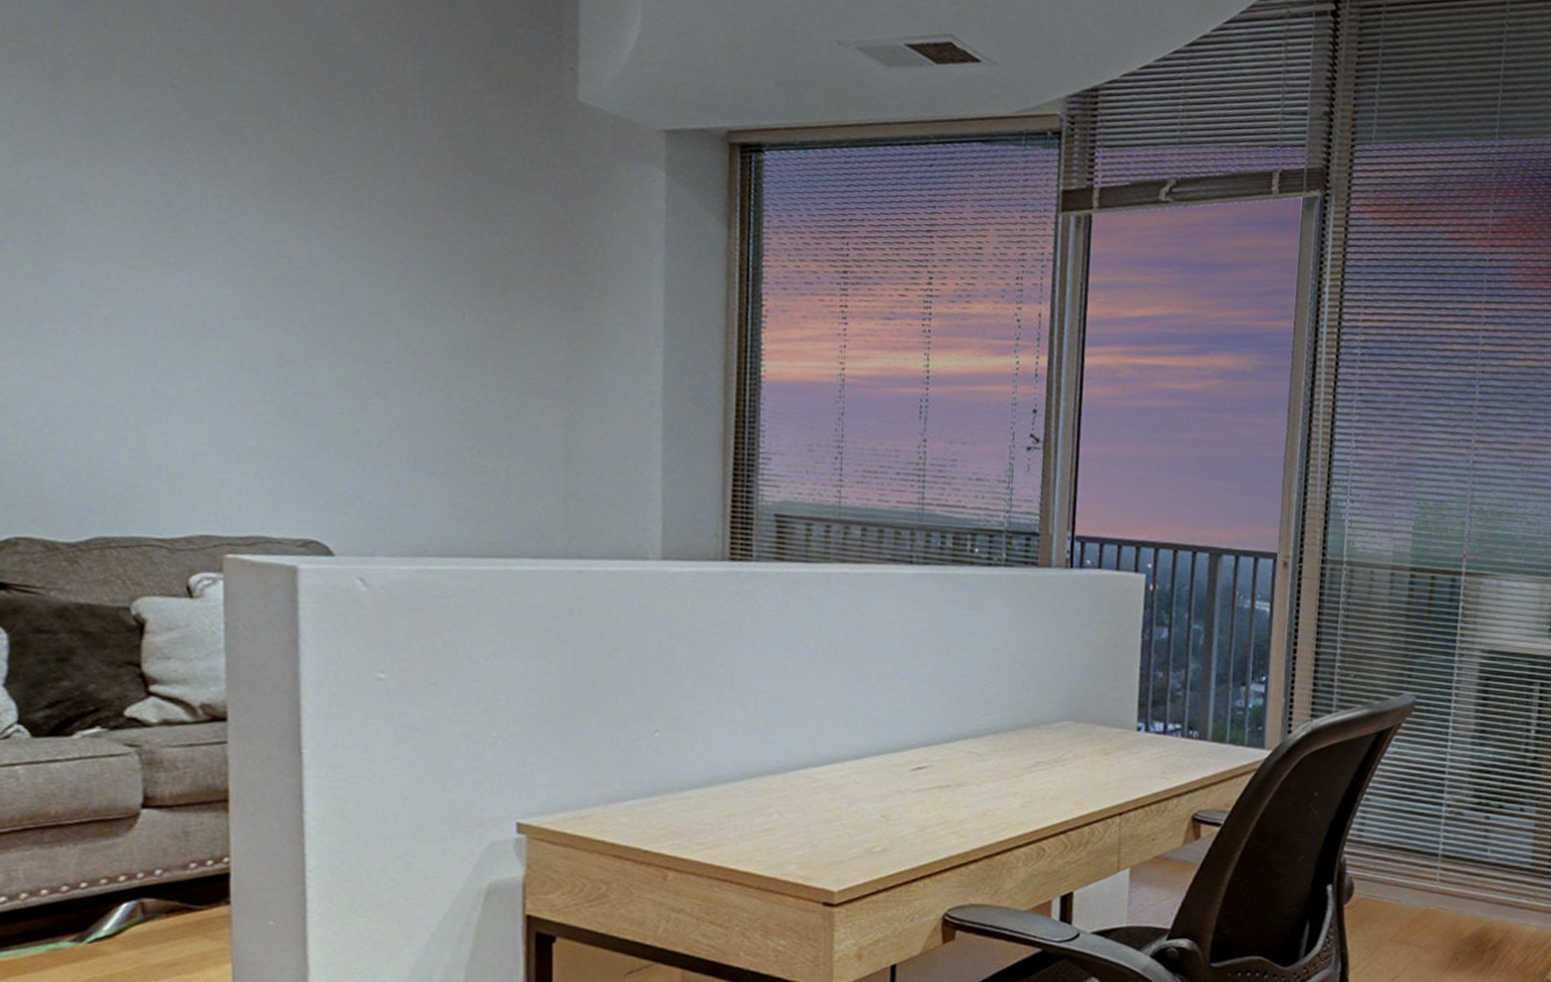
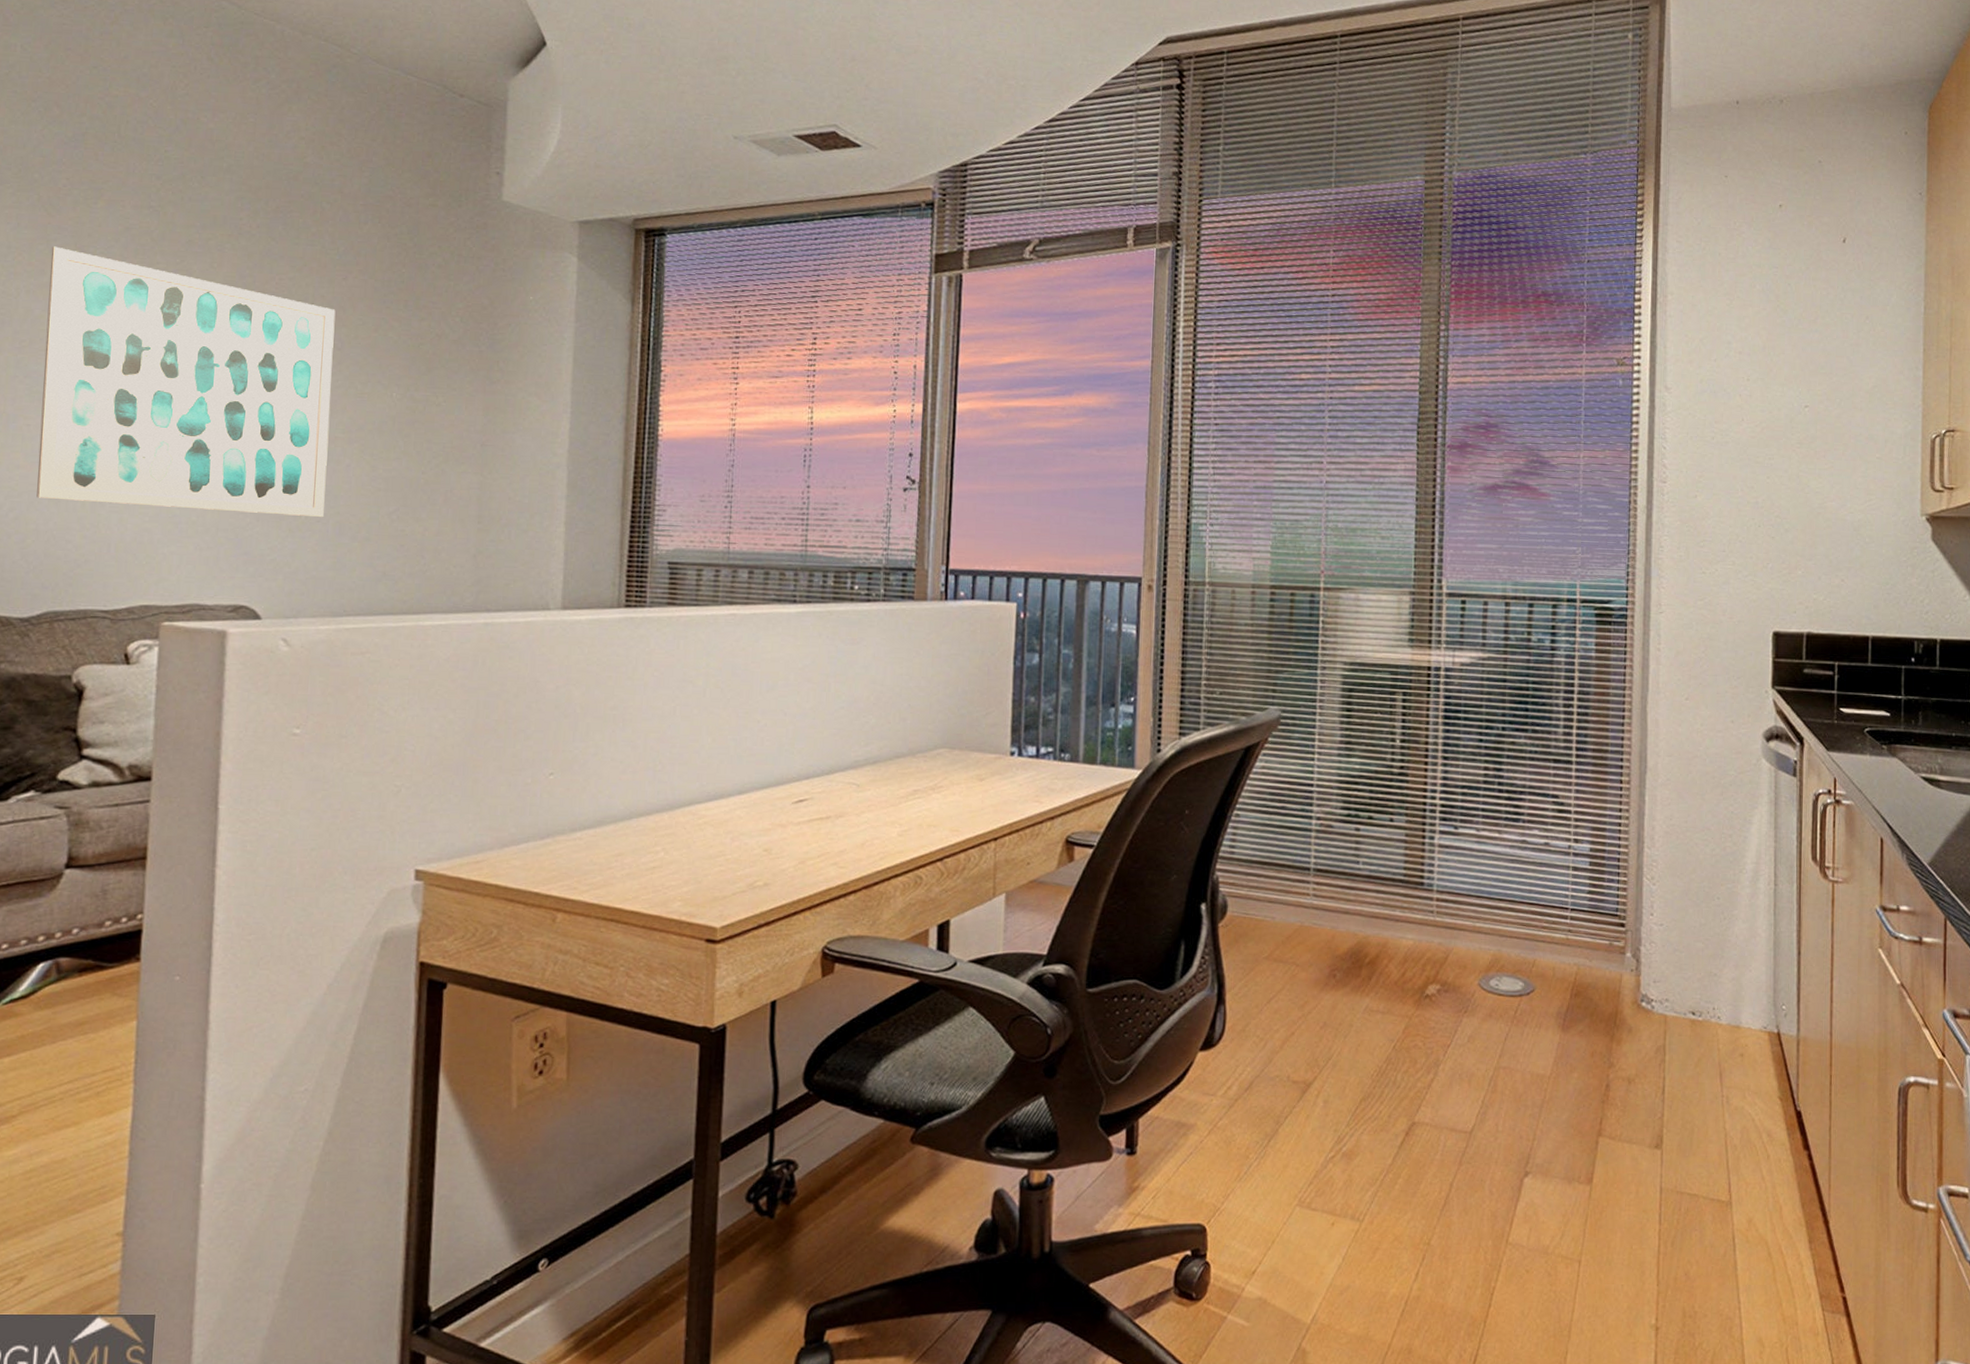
wall art: none [62,125,396,448] -> present [36,246,336,517]

